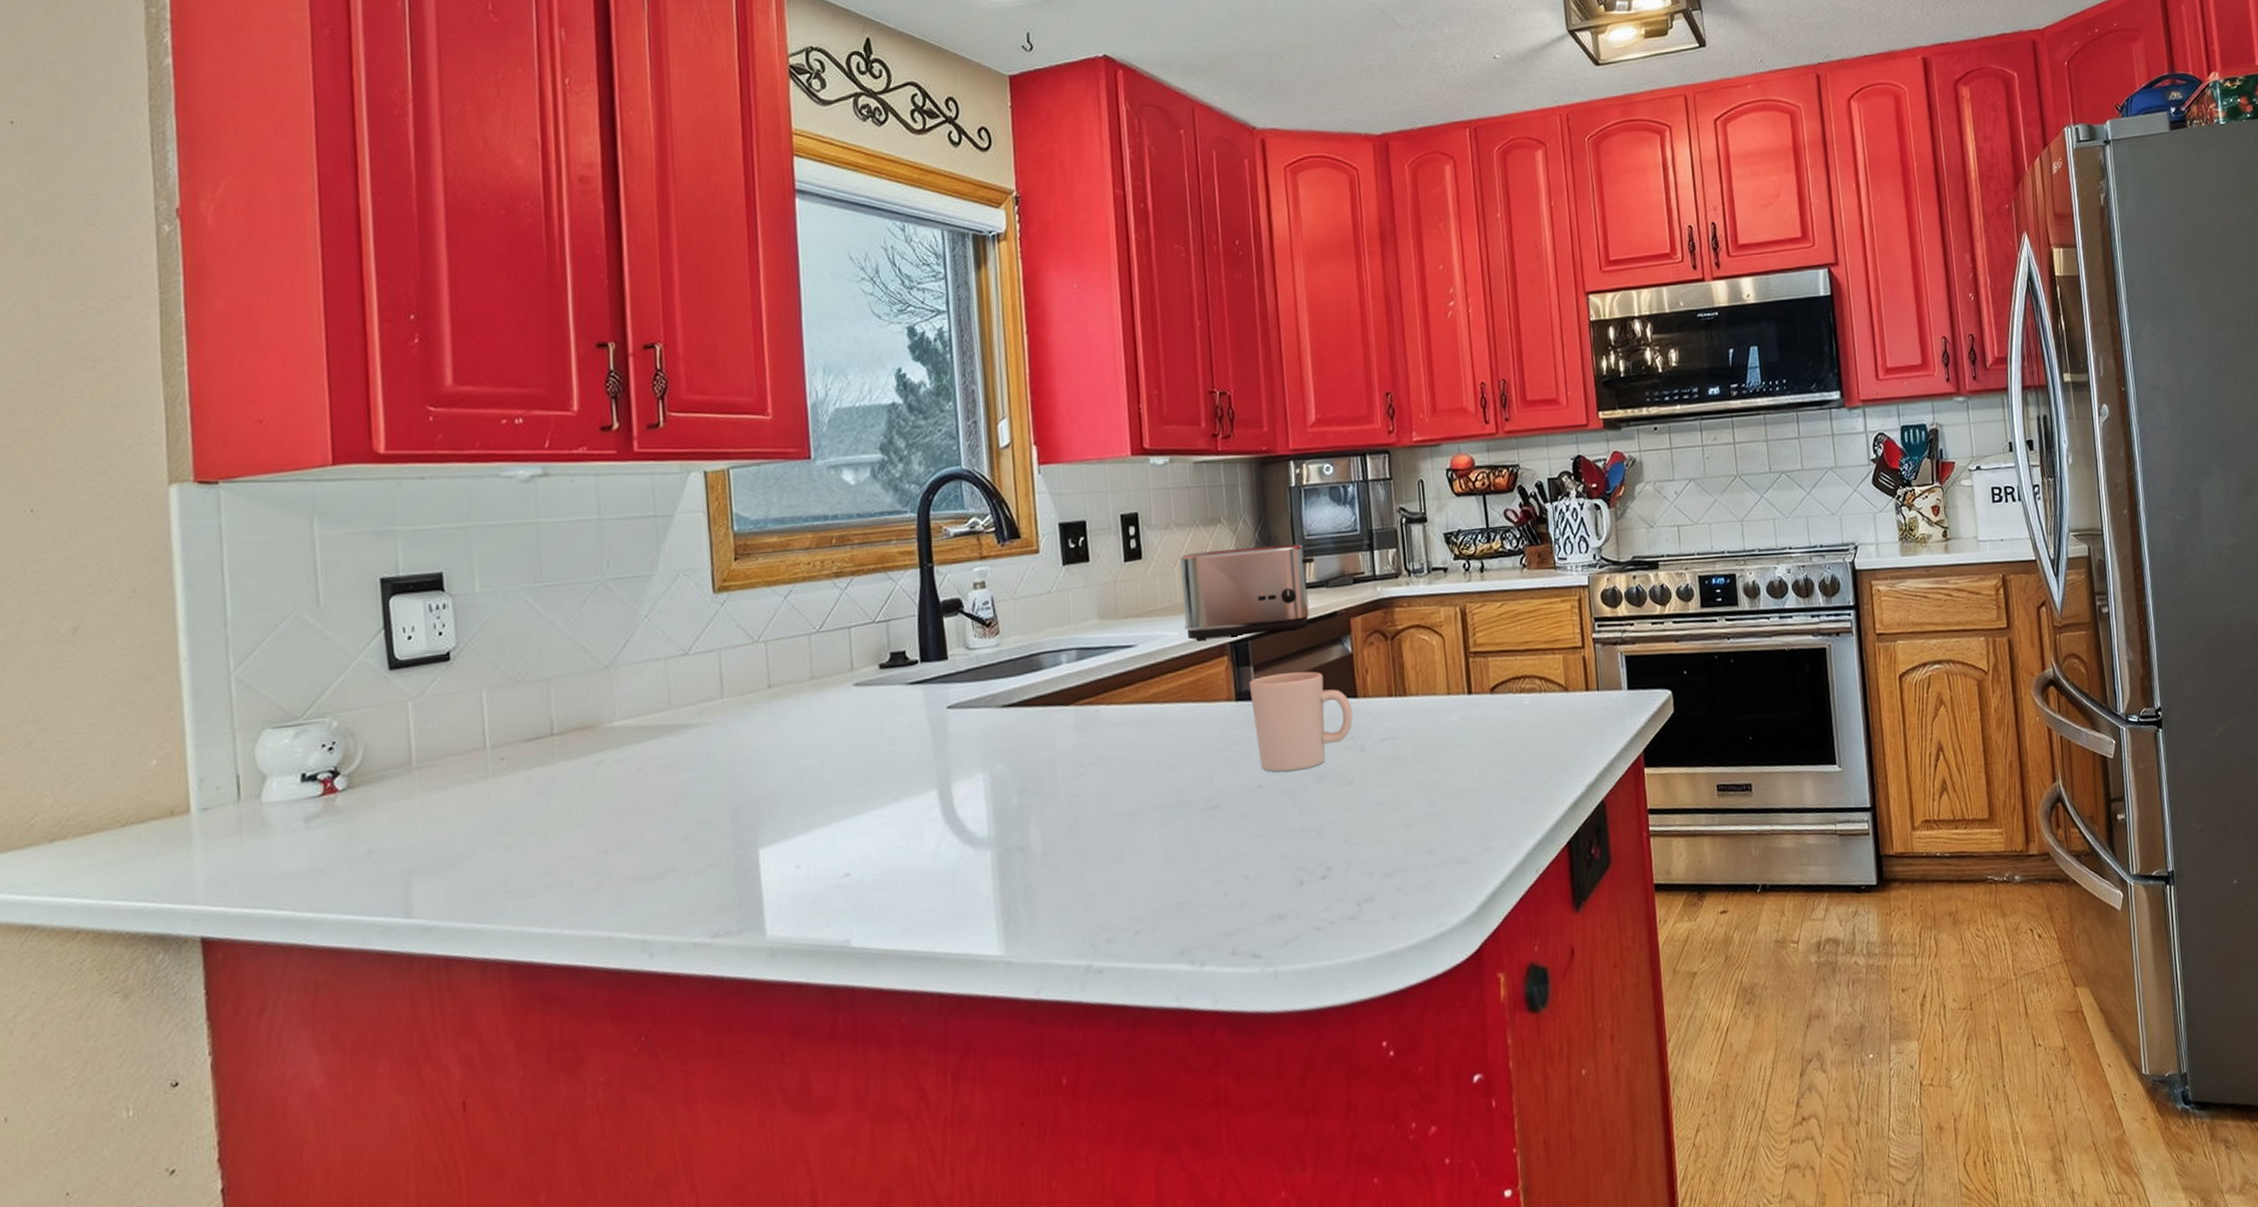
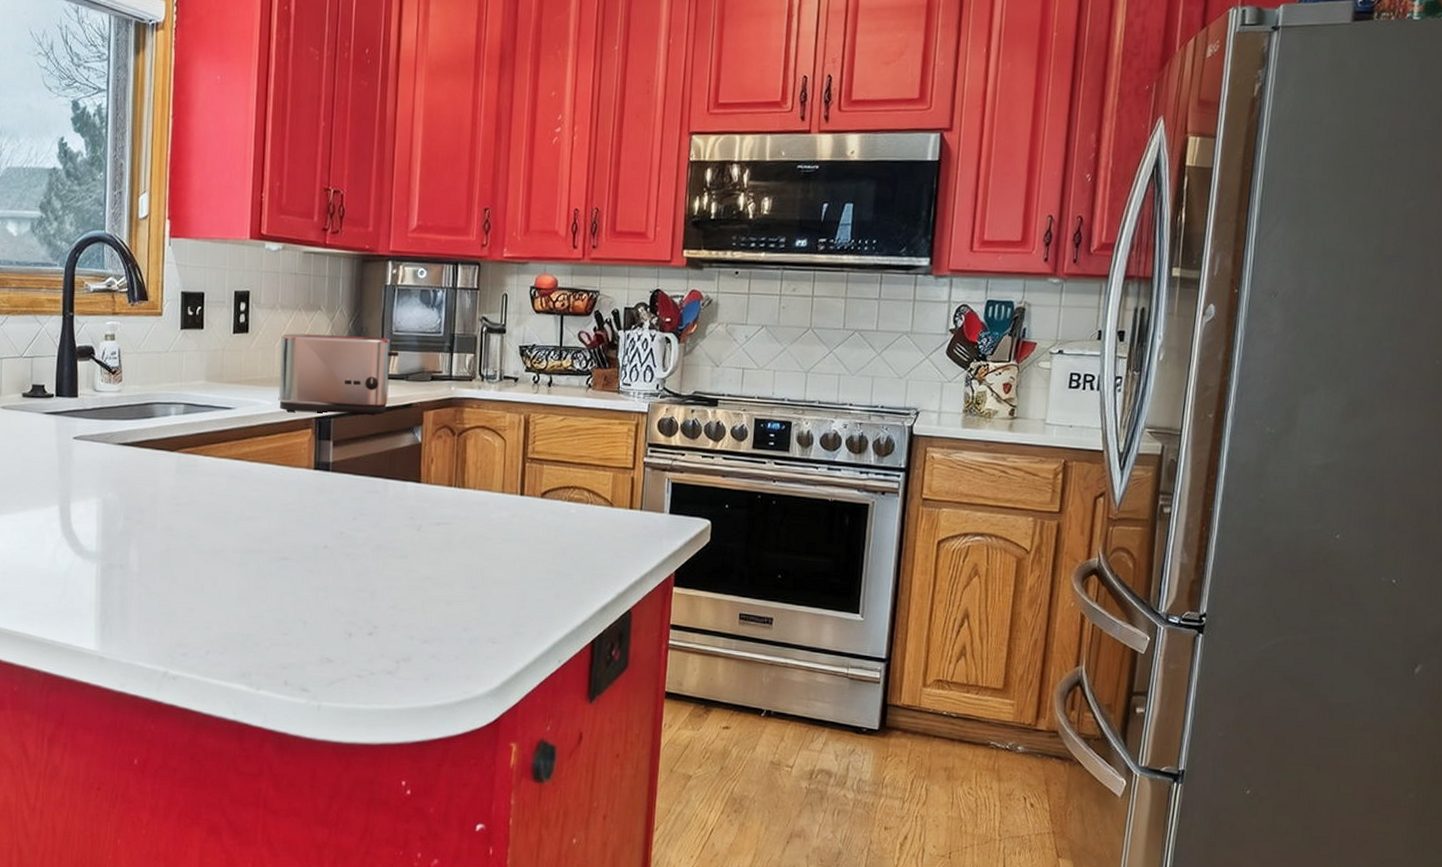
mug: present [1249,671,1353,773] -> none [327,451,415,539]

